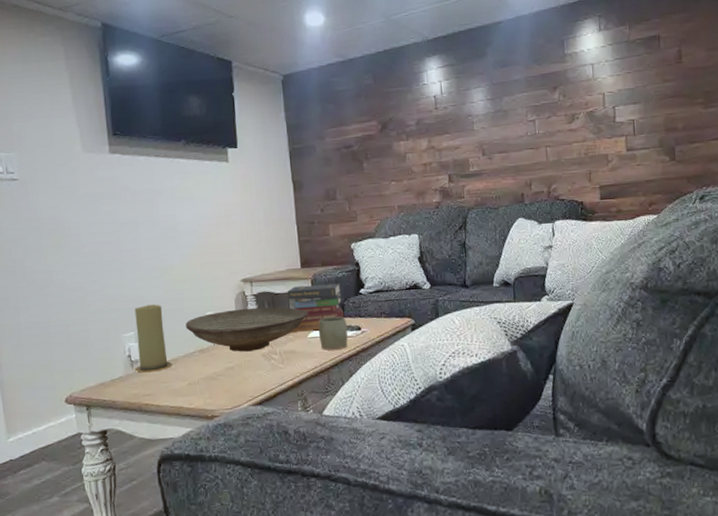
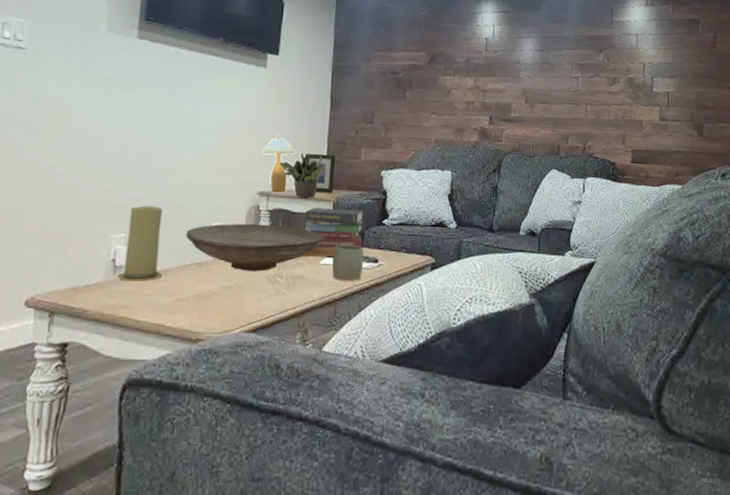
table lamp: none [238,223,268,278] -> present [262,134,295,193]
potted plant: none [255,236,297,279] -> present [278,151,324,198]
picture frame: none [278,235,310,273] -> present [305,153,337,194]

